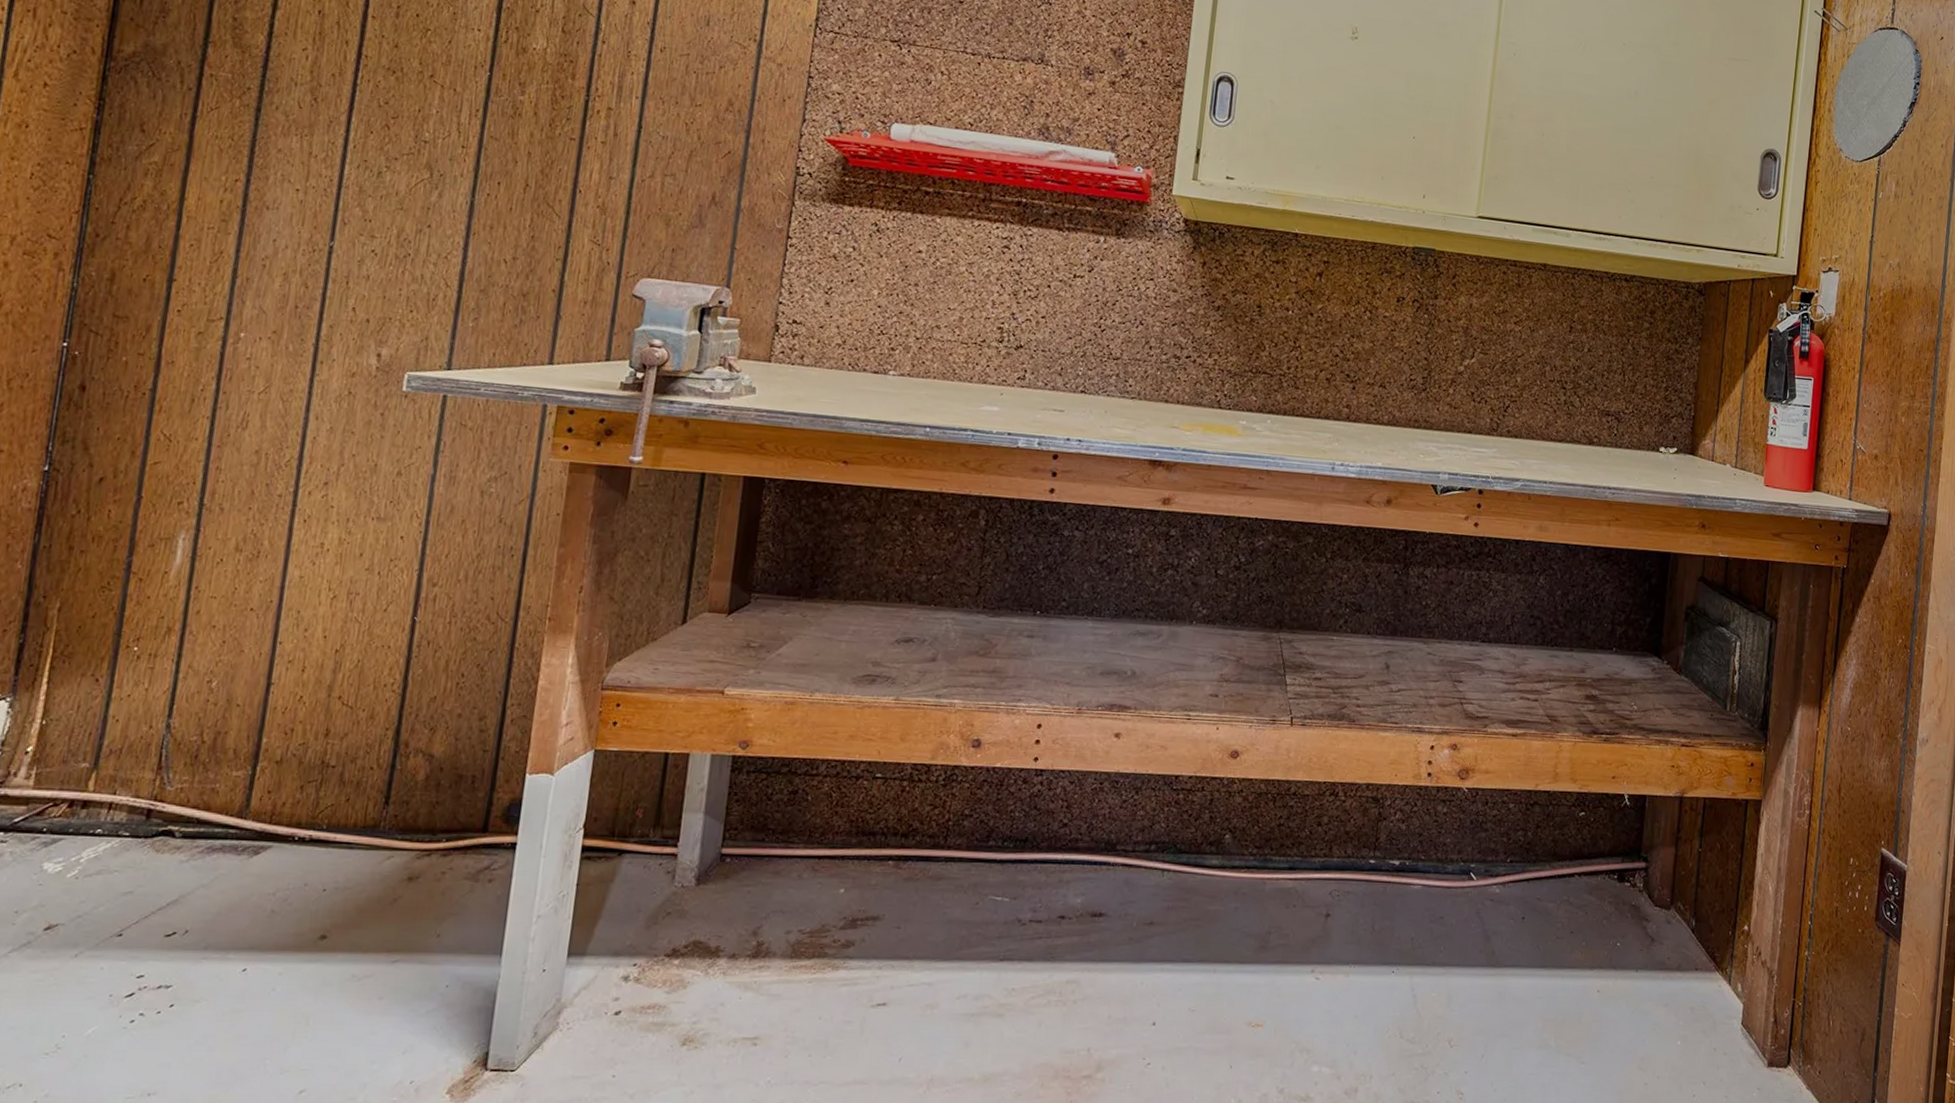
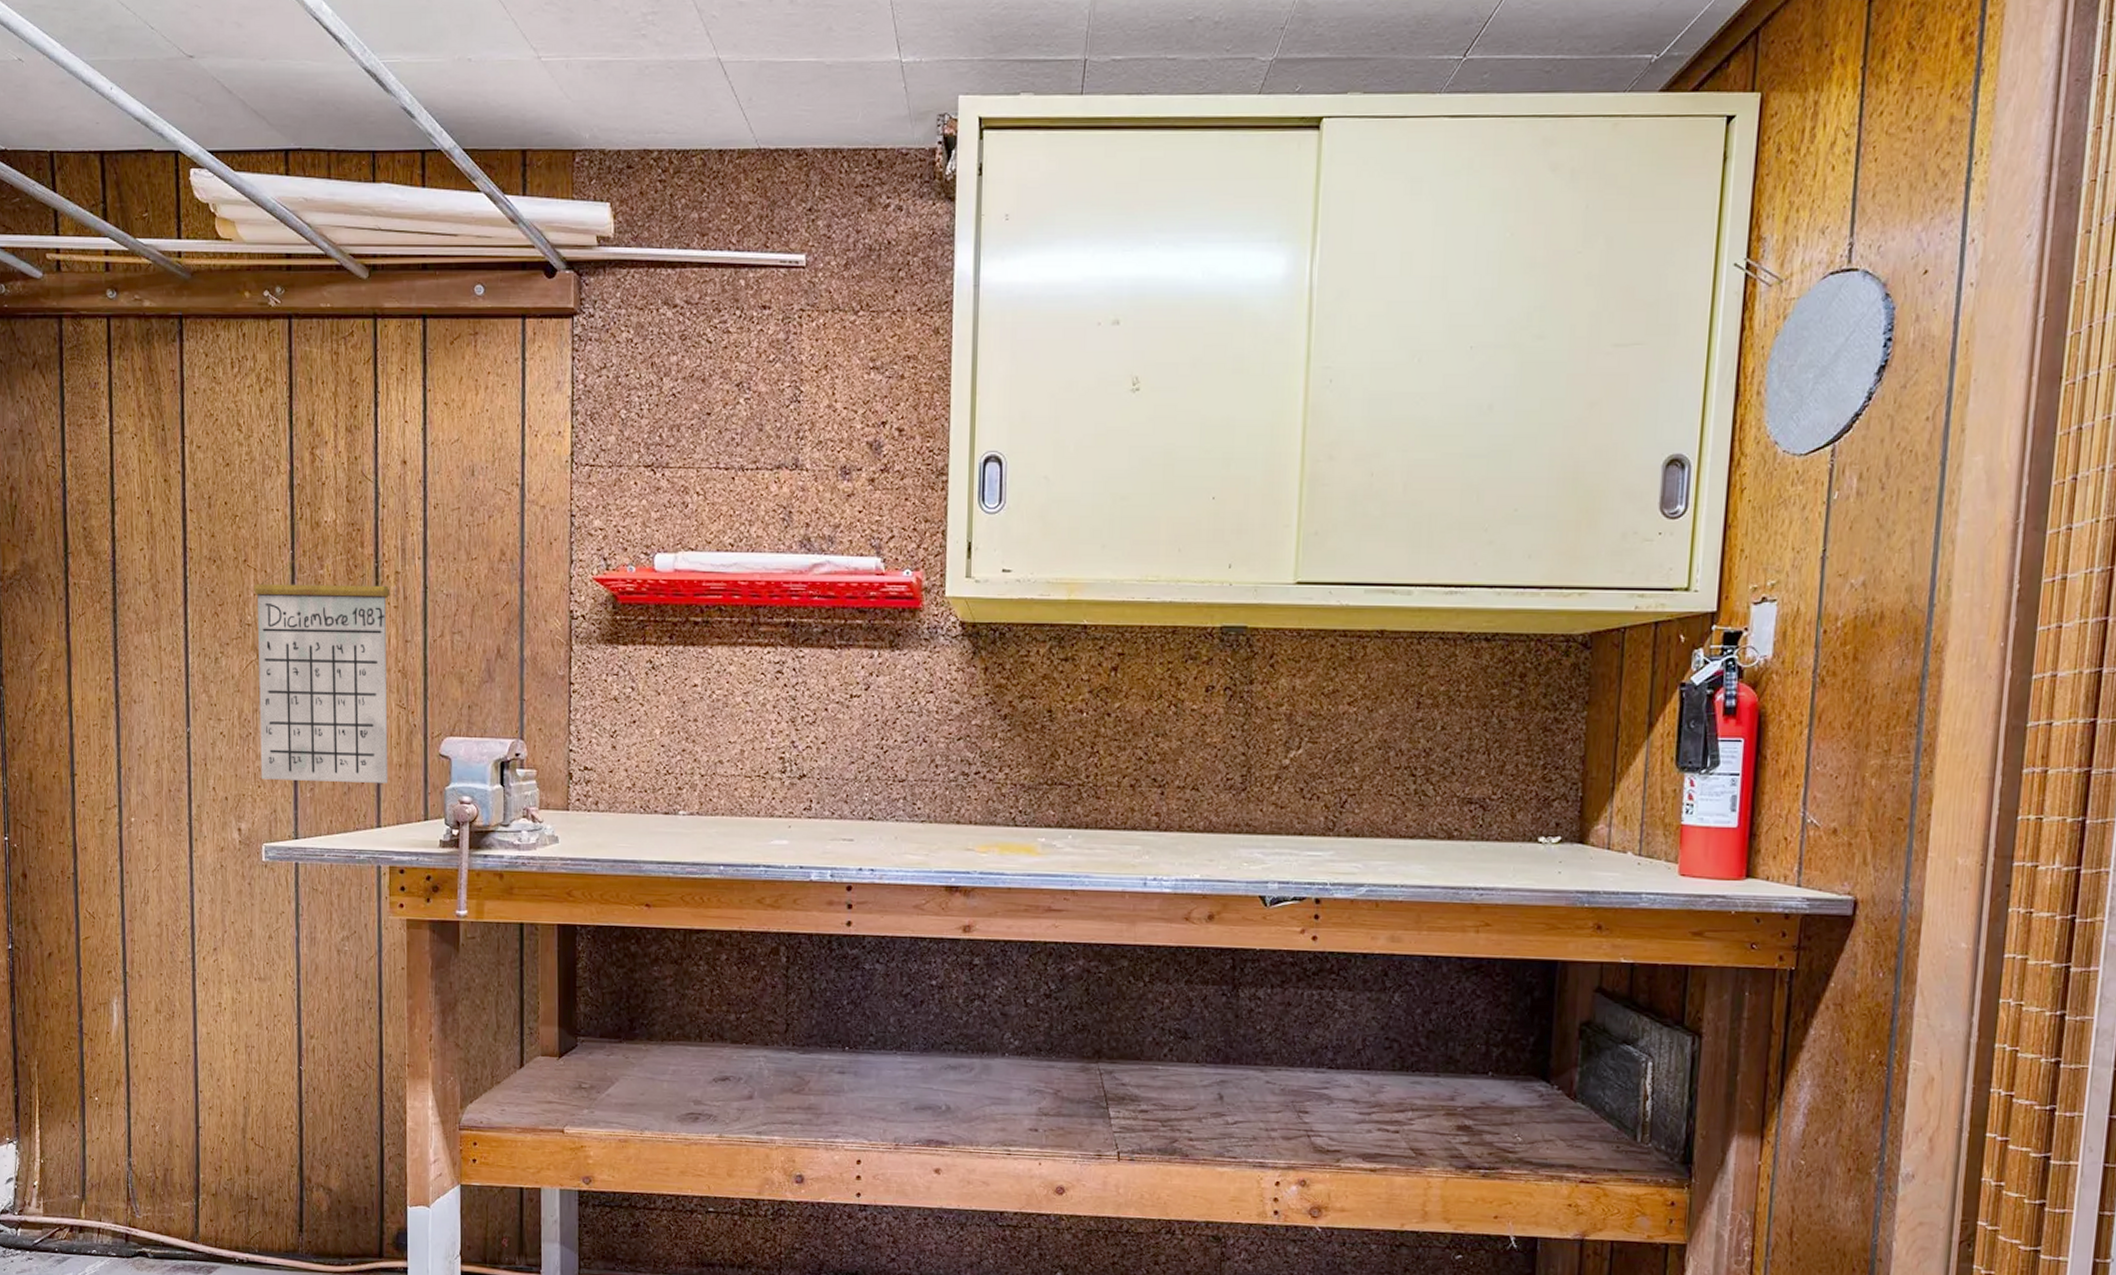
calendar: none [414,66,600,320] -> present [254,539,391,783]

